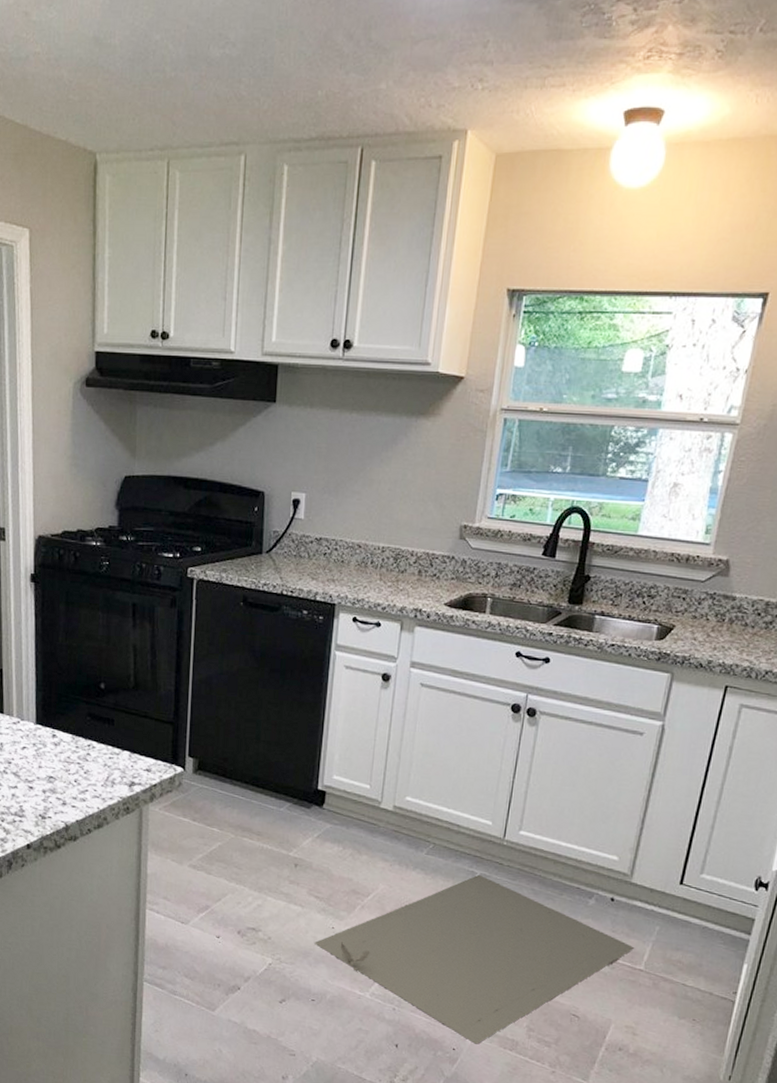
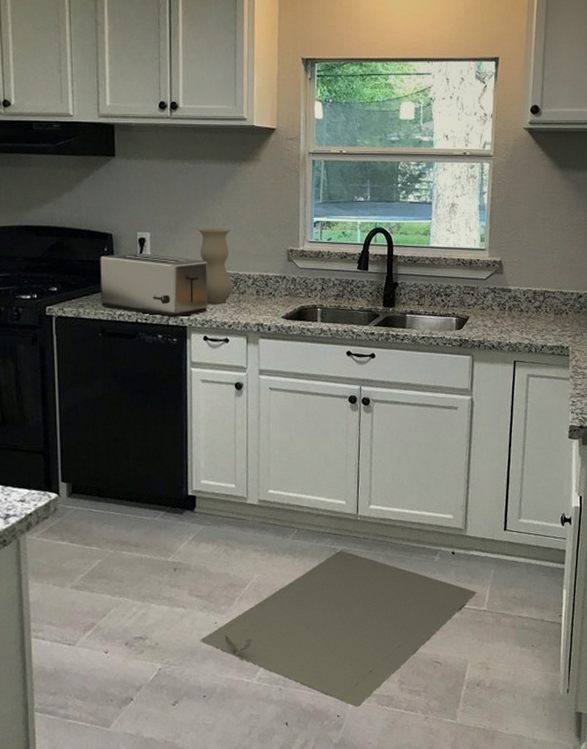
toaster: none [246,515,367,594] -> present [100,252,208,318]
vase: none [358,492,397,583] -> present [197,228,234,305]

